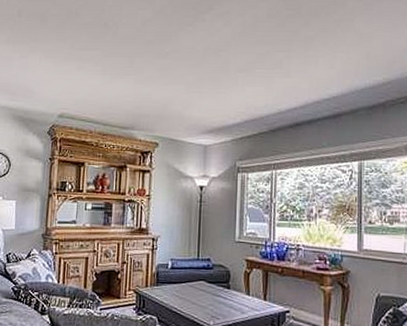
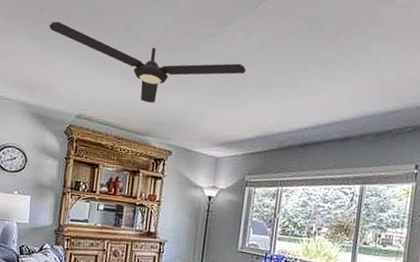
ceiling fan: none [27,25,228,96] -> present [49,21,246,103]

